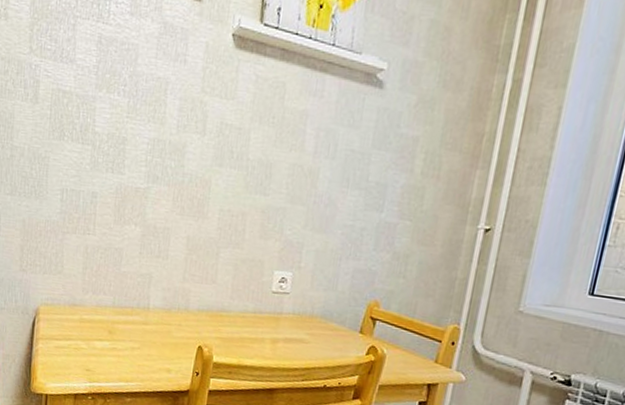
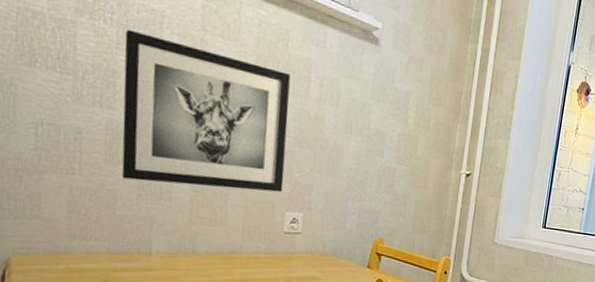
wall art: none [127,98,286,251] -> present [121,29,291,193]

